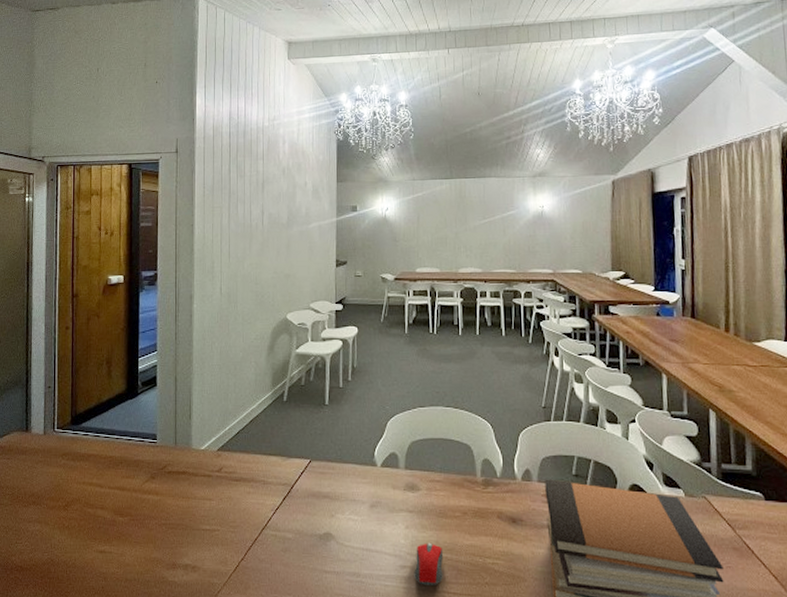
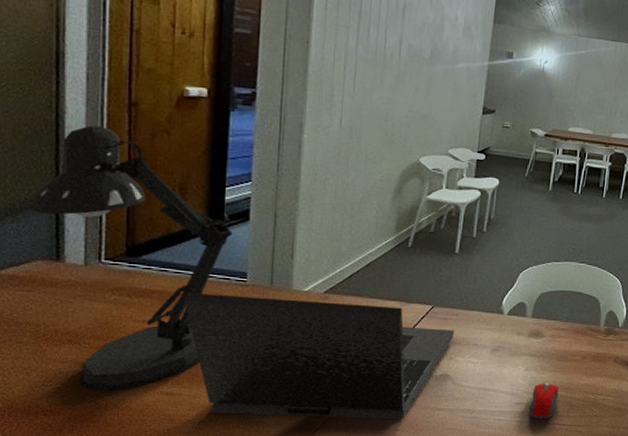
desk lamp: none [10,316,145,548] -> present [30,125,233,391]
laptop: none [111,454,333,583] -> present [184,292,455,420]

